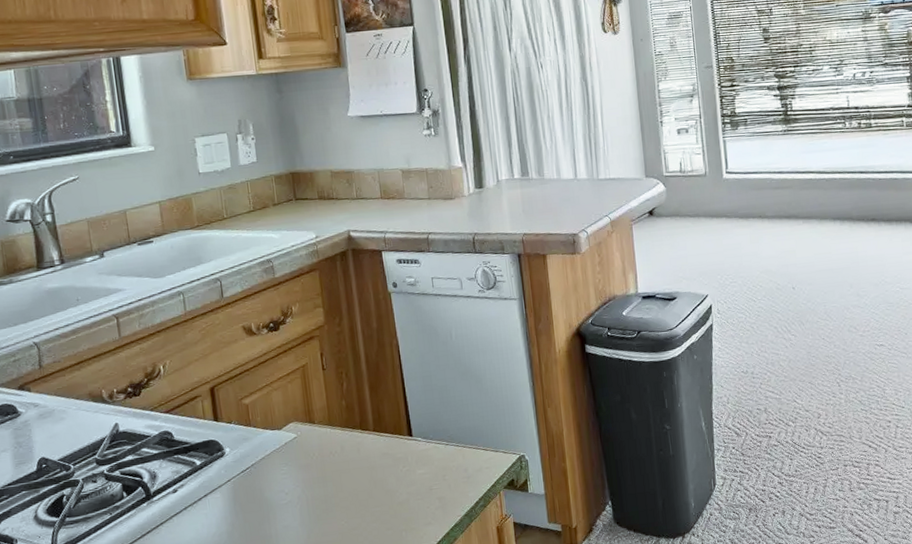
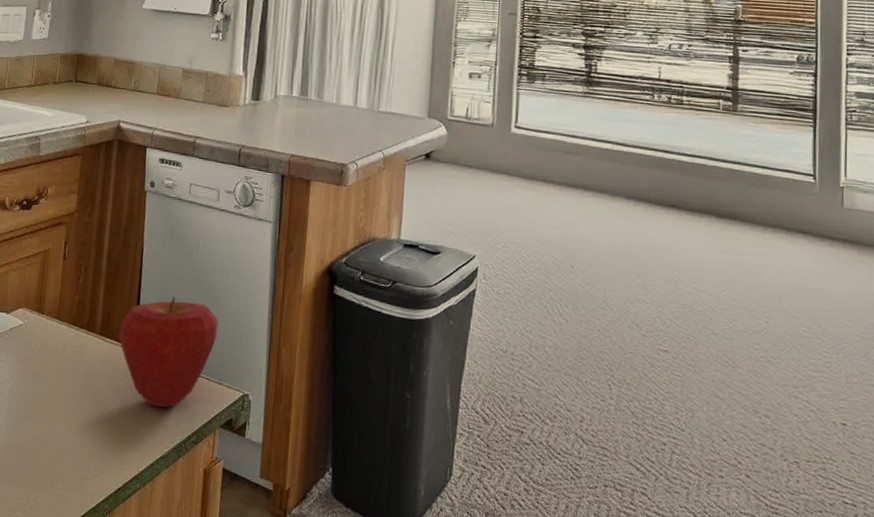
apple: none [392,383,486,484] -> present [118,296,219,408]

